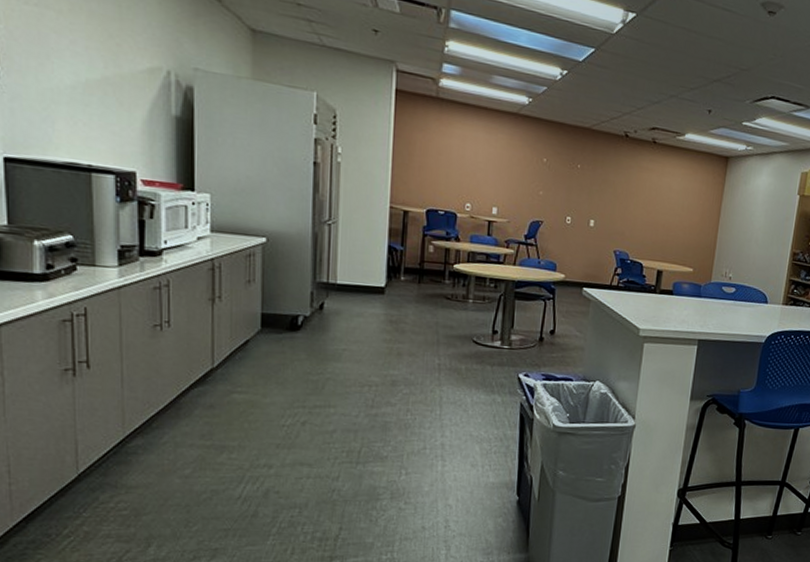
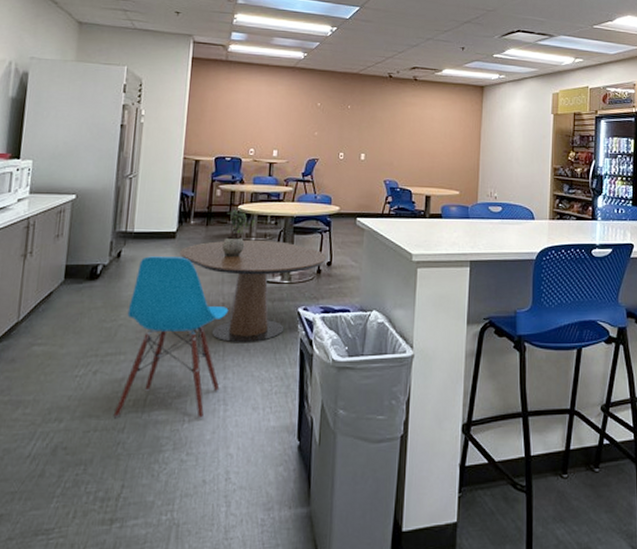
chair: none [326,310,445,472] -> present [113,256,229,419]
dining table: none [389,300,550,404] -> present [179,239,327,342]
potted plant: none [437,267,472,319] -> present [222,208,255,258]

